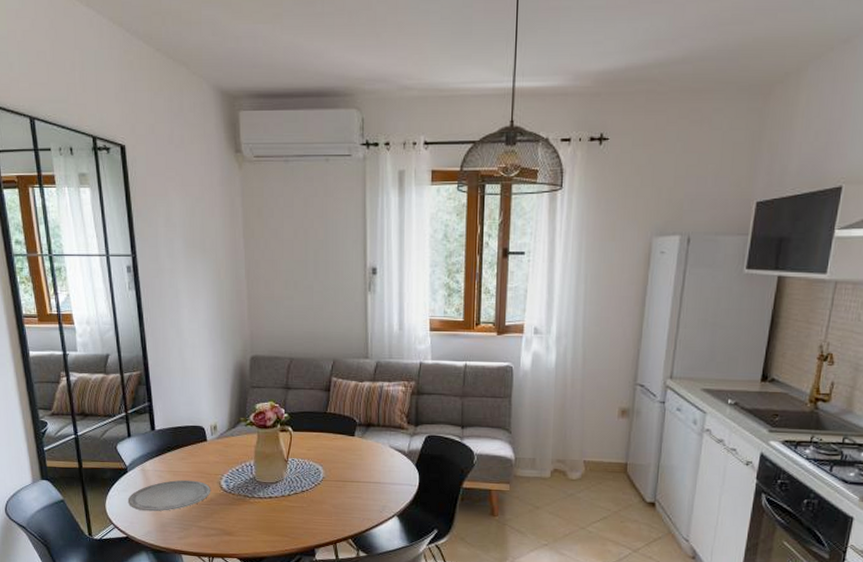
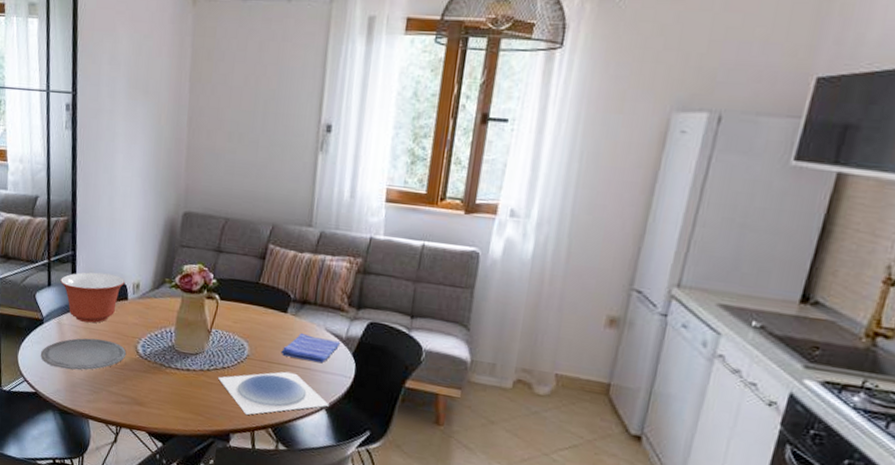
mixing bowl: none [140,419,203,466] -> present [60,272,126,323]
plate: none [299,487,400,531] -> present [218,371,329,416]
dish towel: none [353,452,404,477] -> present [281,332,341,364]

